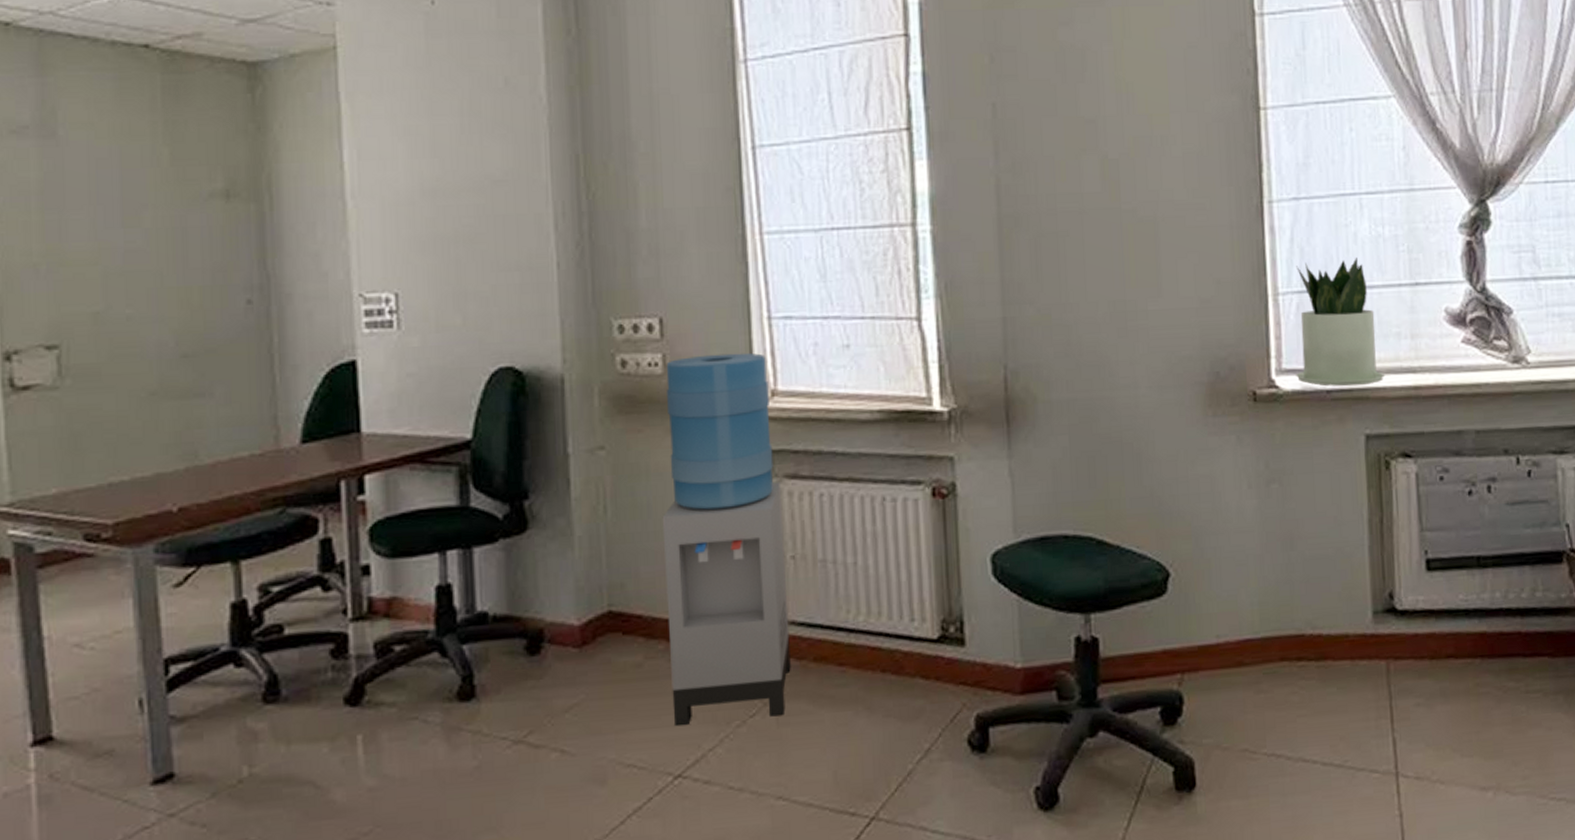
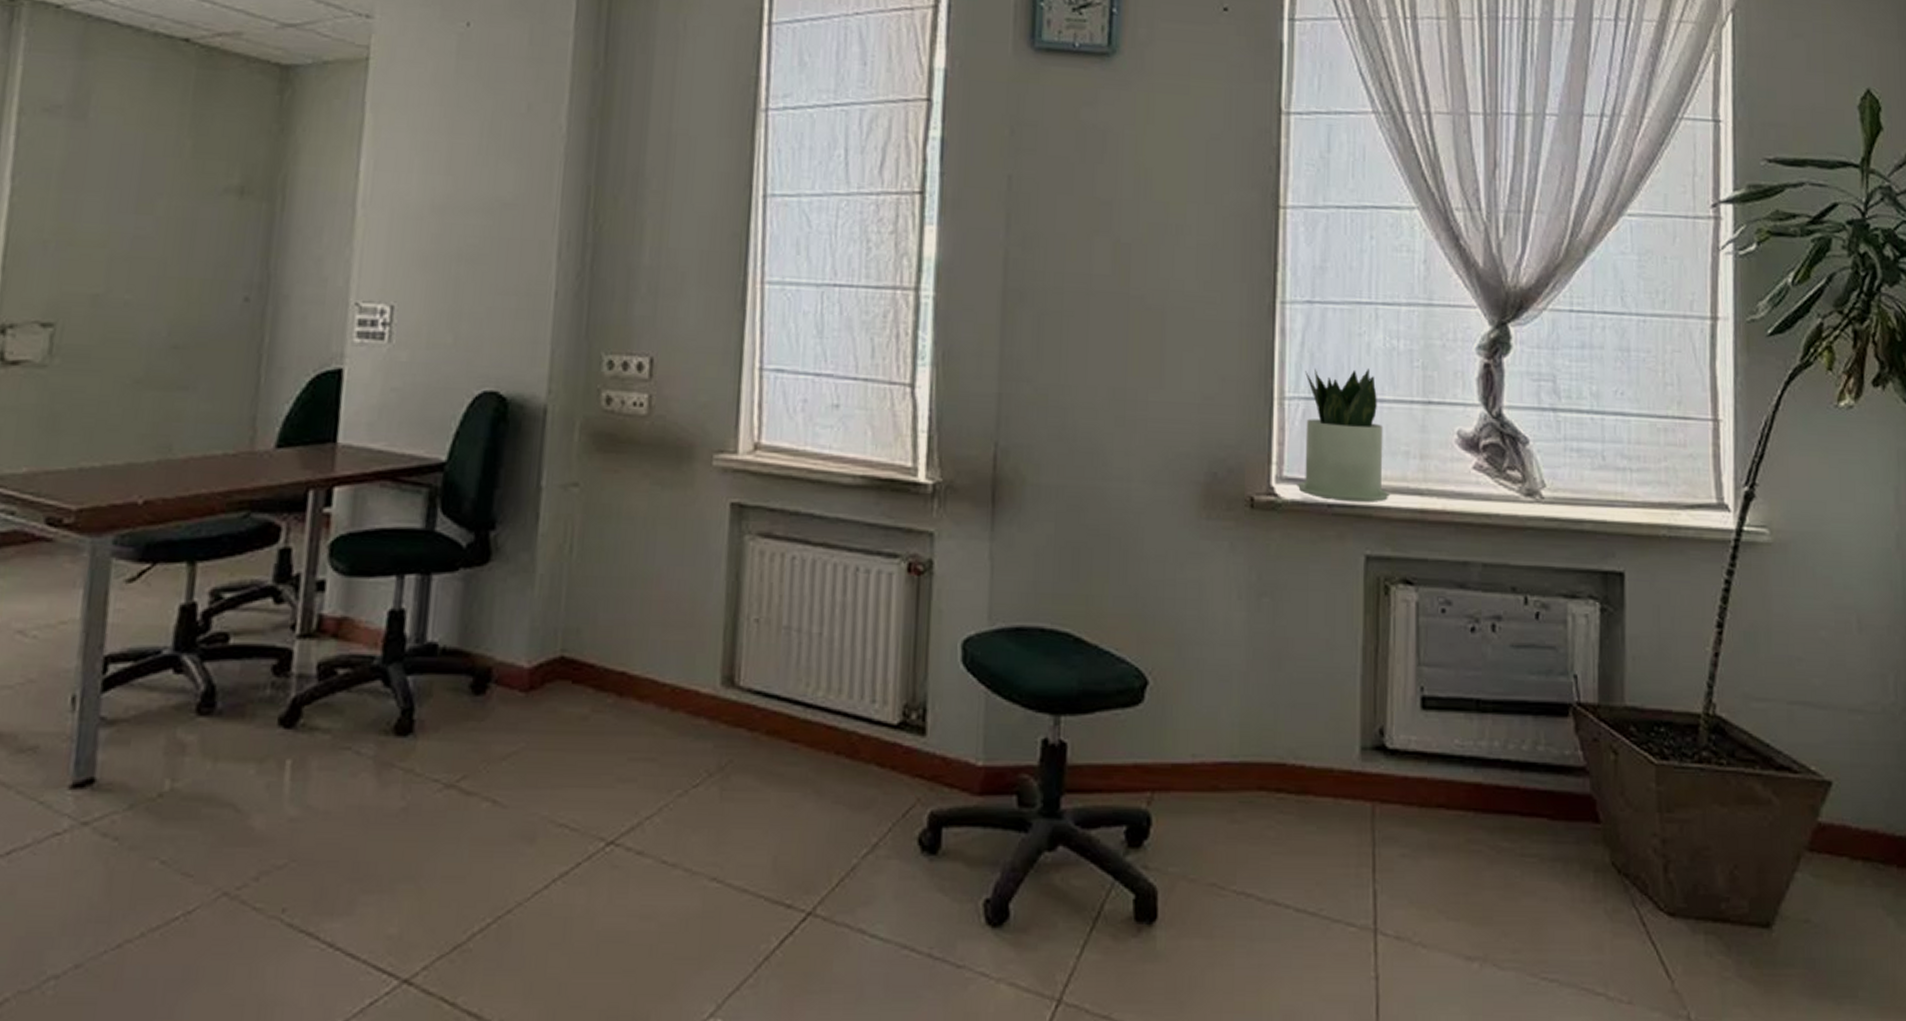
water cooler: present [662,353,791,725] -> none [614,400,754,790]

